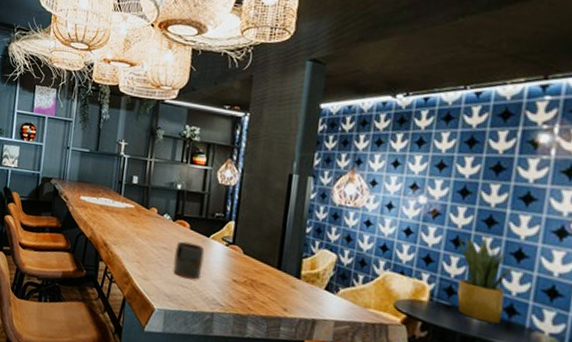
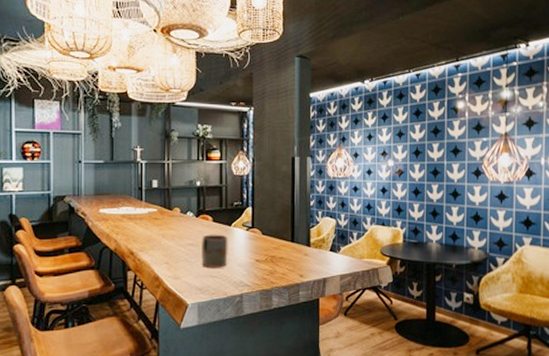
planter: present [457,236,516,324] -> none [416,184,454,249]

